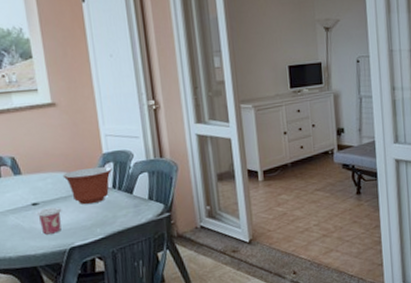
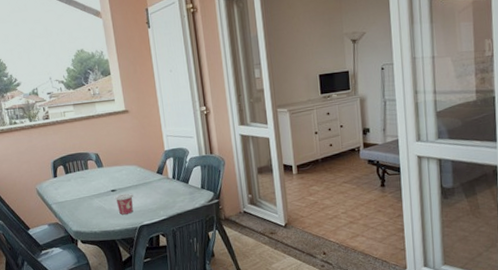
mixing bowl: present [62,166,112,205] -> none [134,161,172,192]

